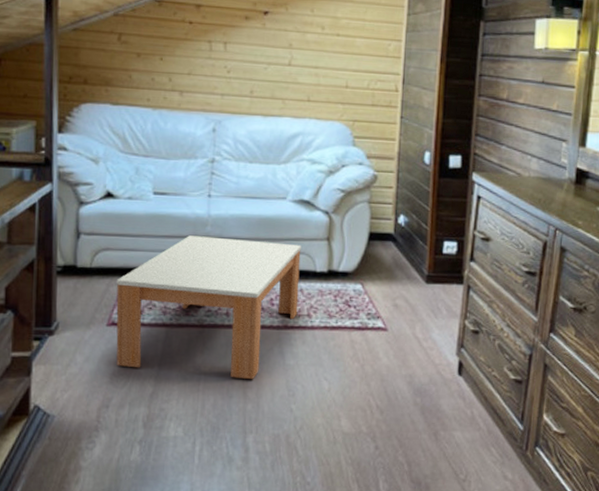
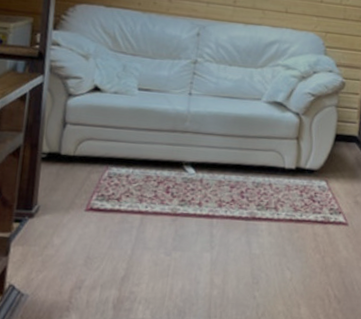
coffee table: present [116,235,301,379] -> none [91,129,272,266]

